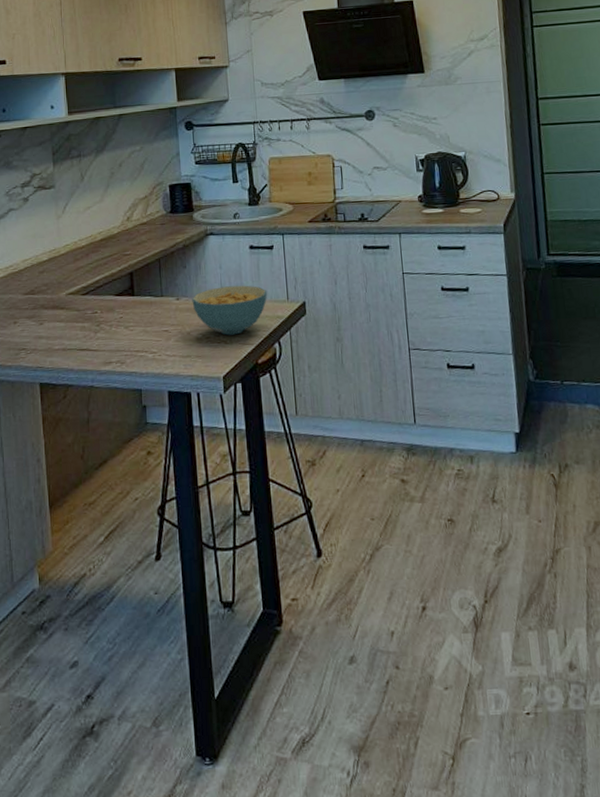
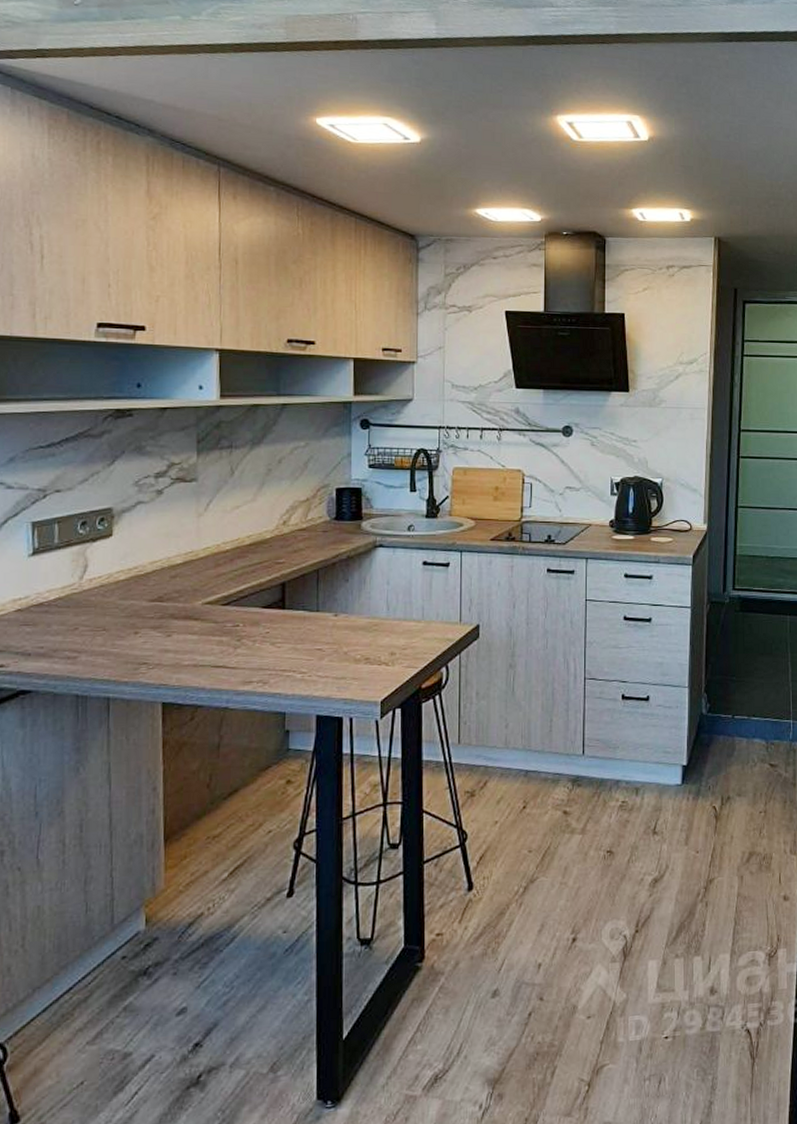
cereal bowl: present [192,285,268,335] -> none [352,604,439,657]

